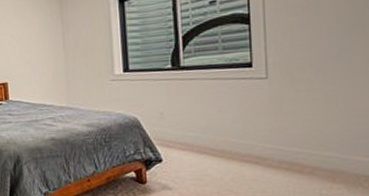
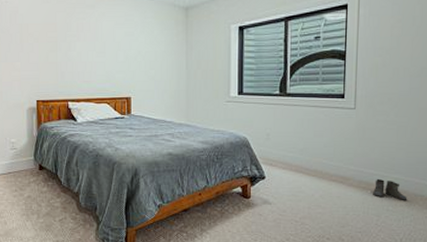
boots: none [299,157,347,184] -> present [373,178,408,201]

